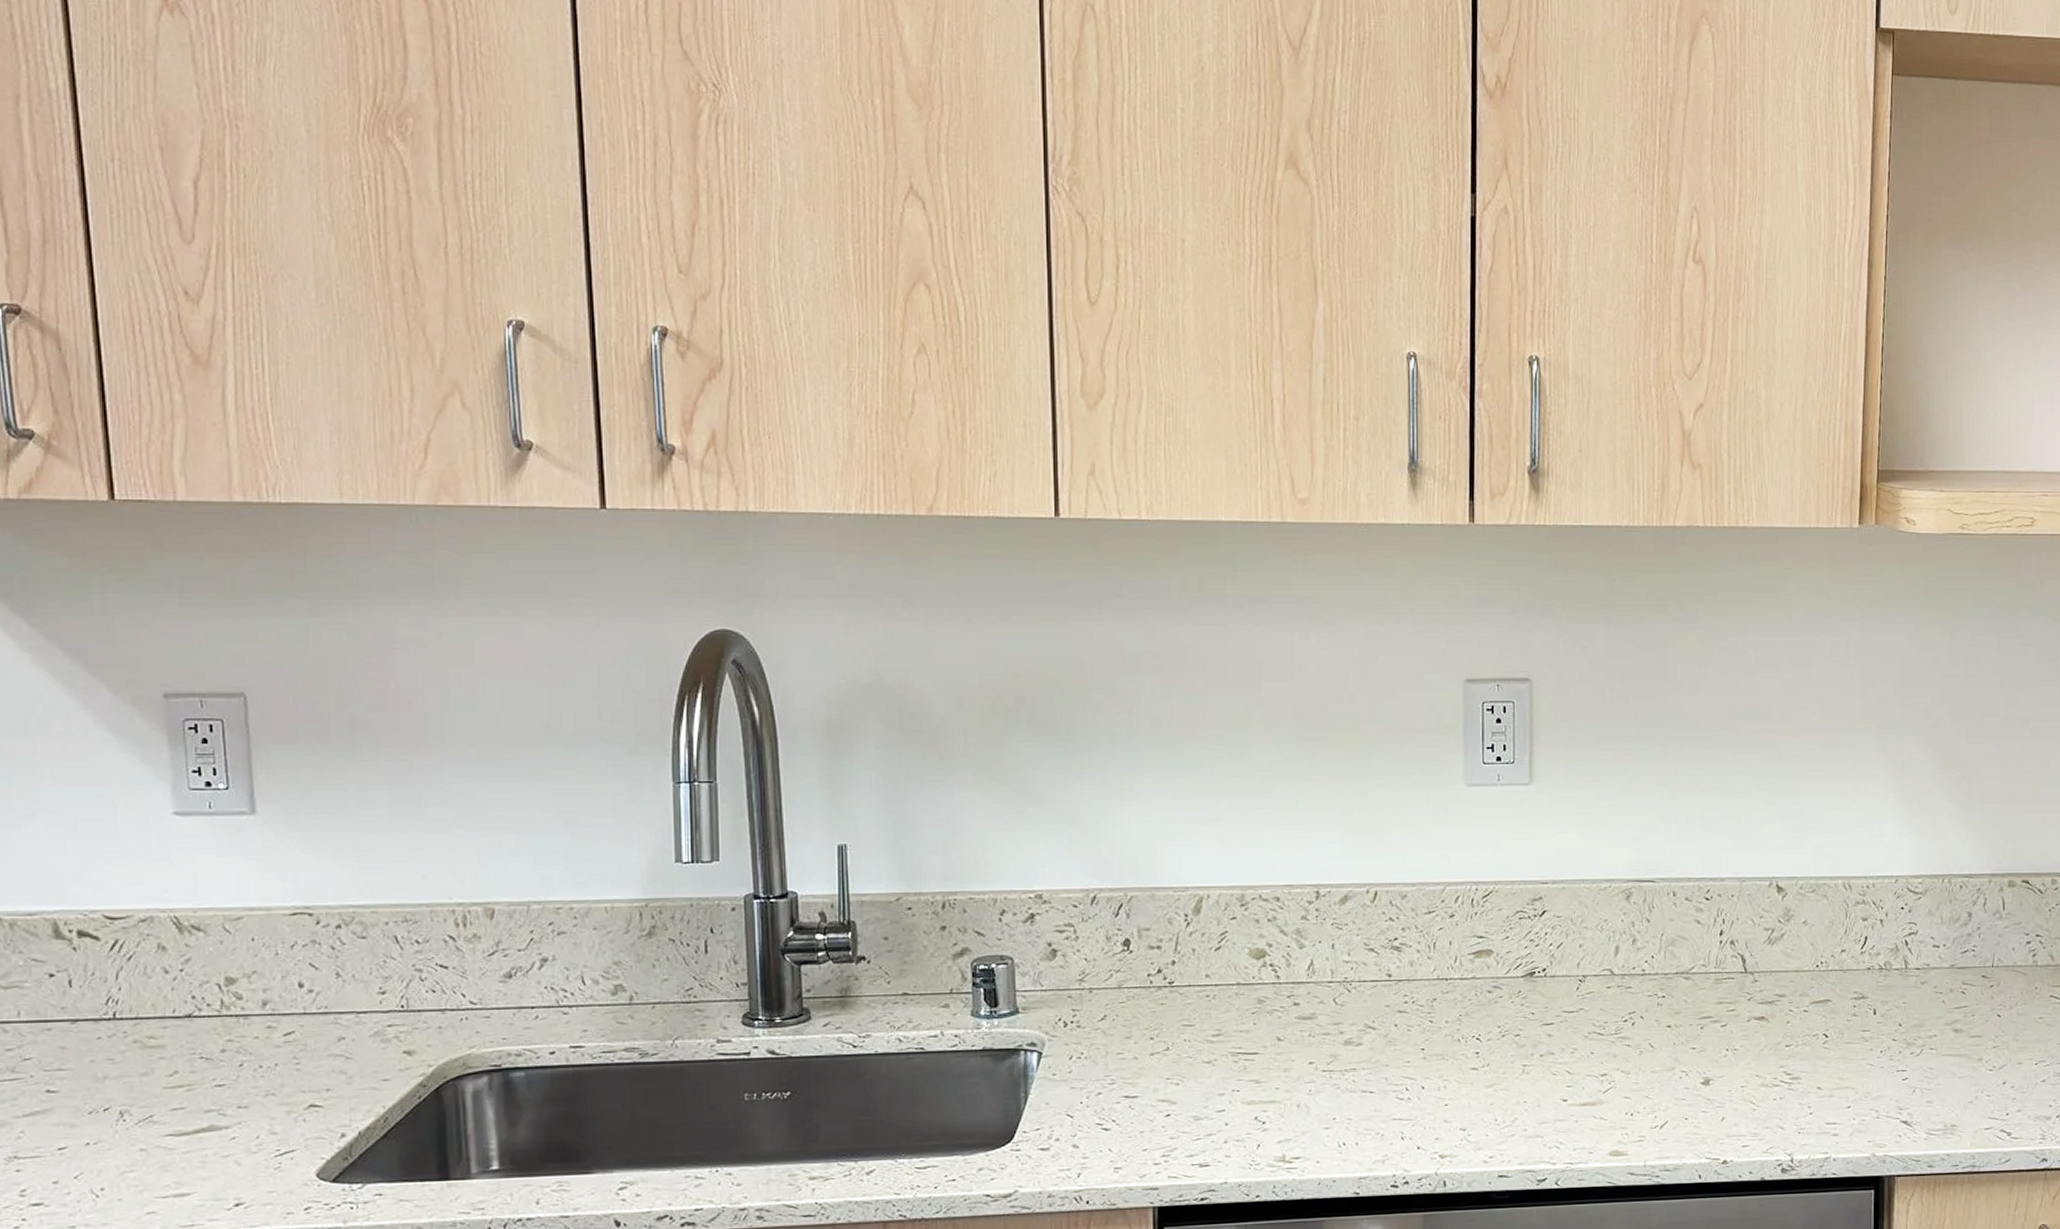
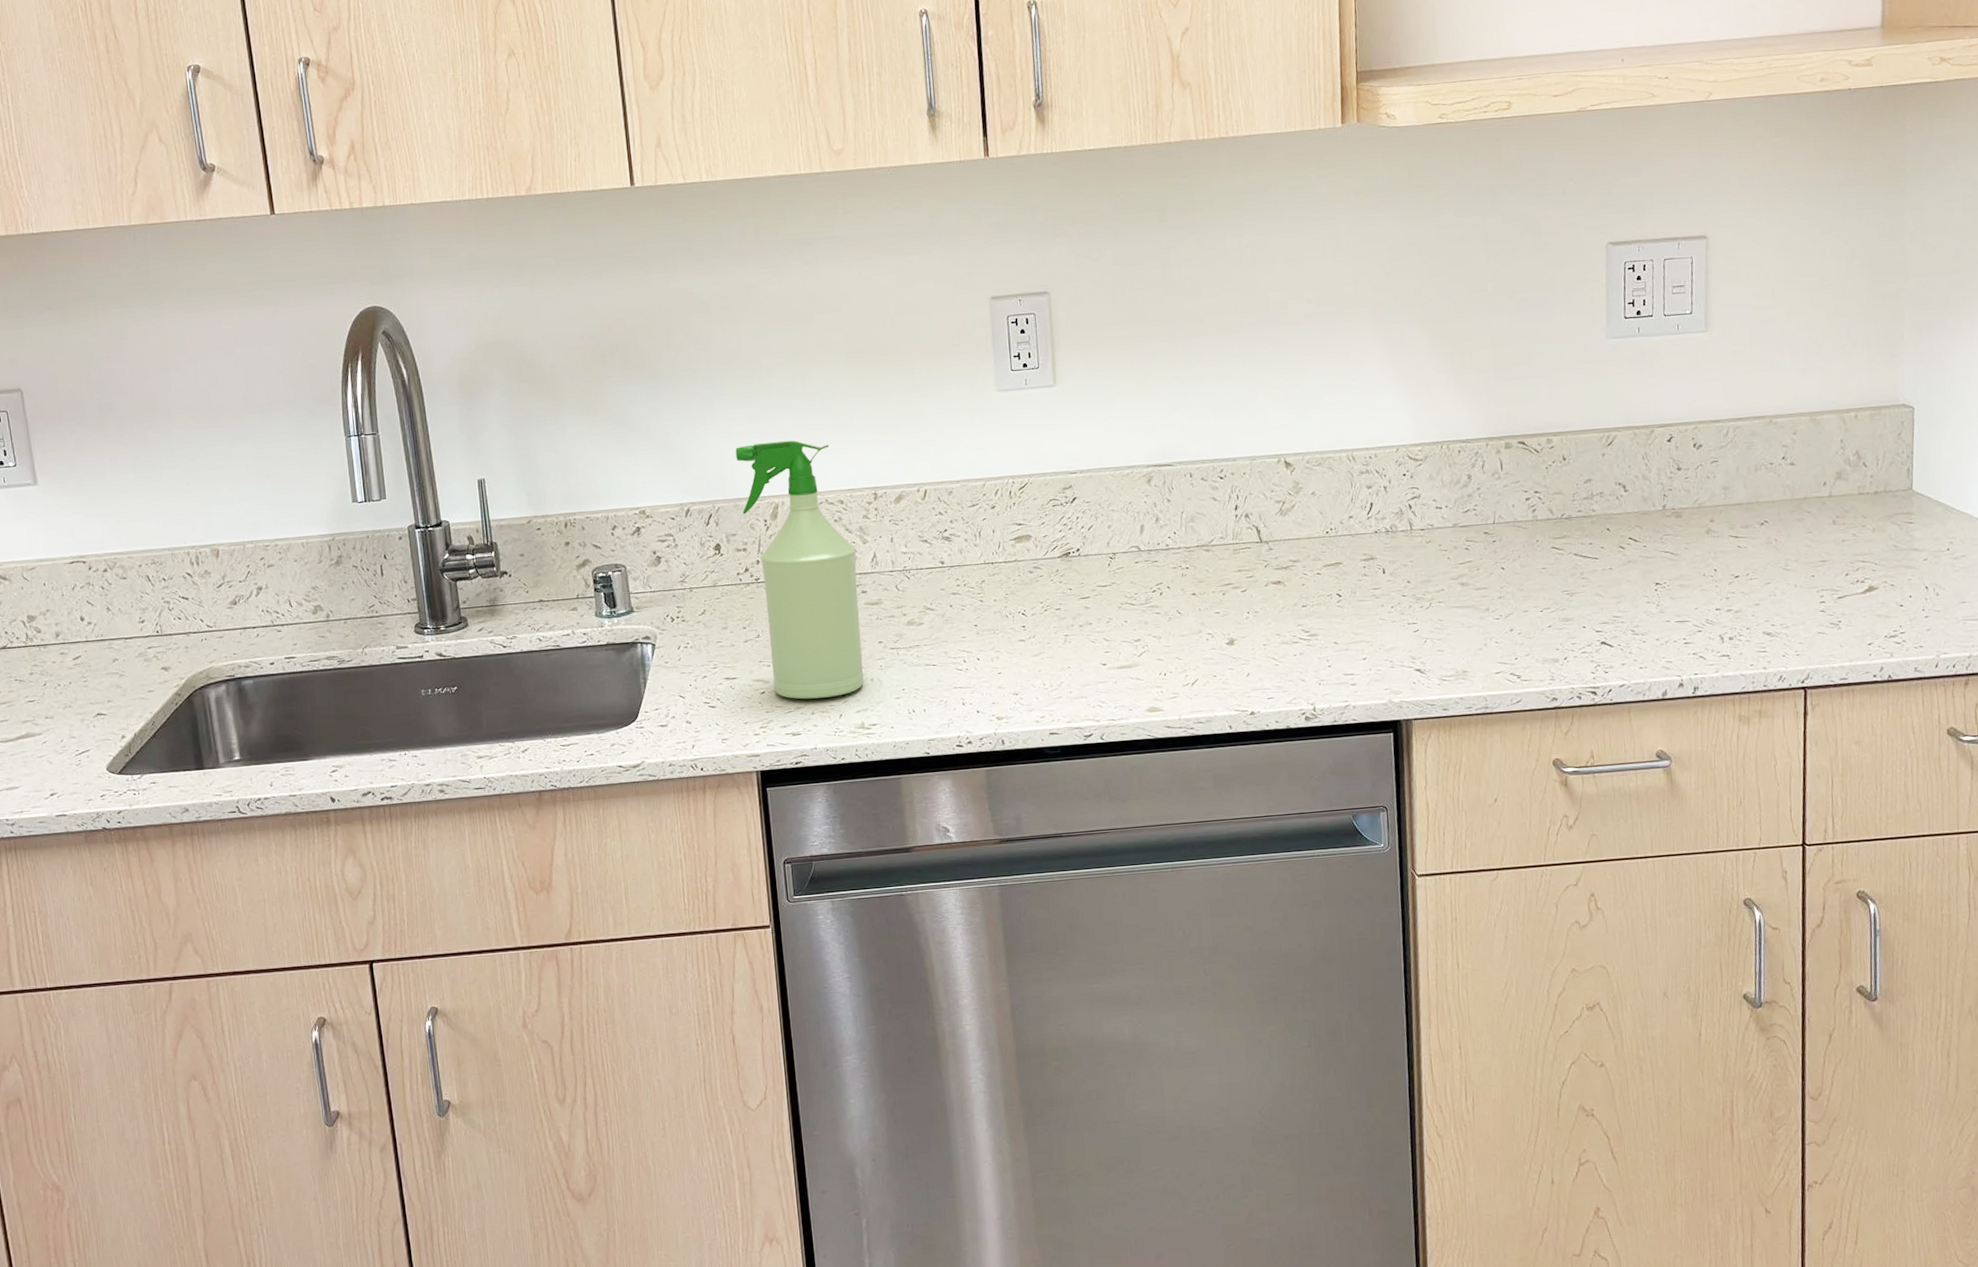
spray bottle: none [1157,824,1291,1125] -> present [735,440,865,700]

